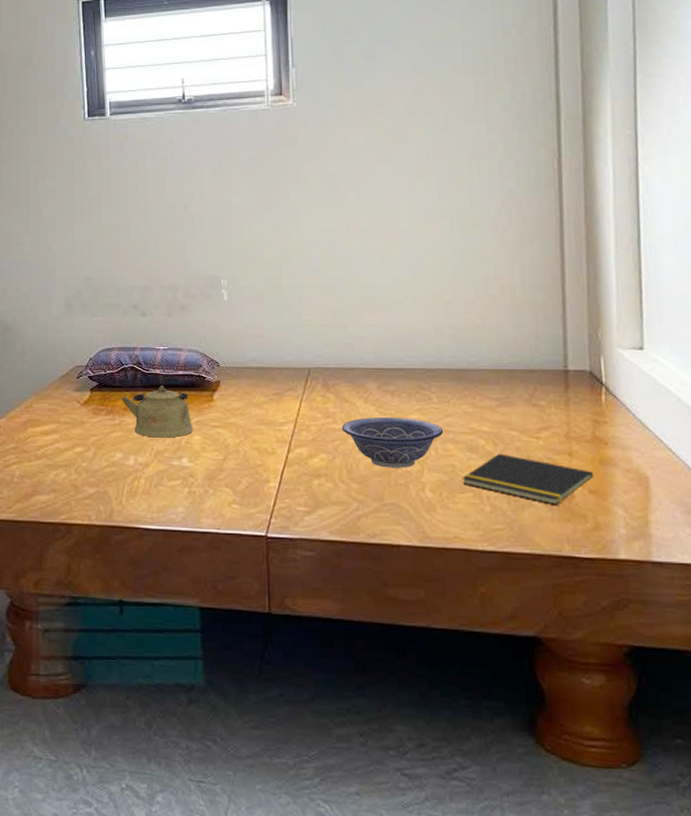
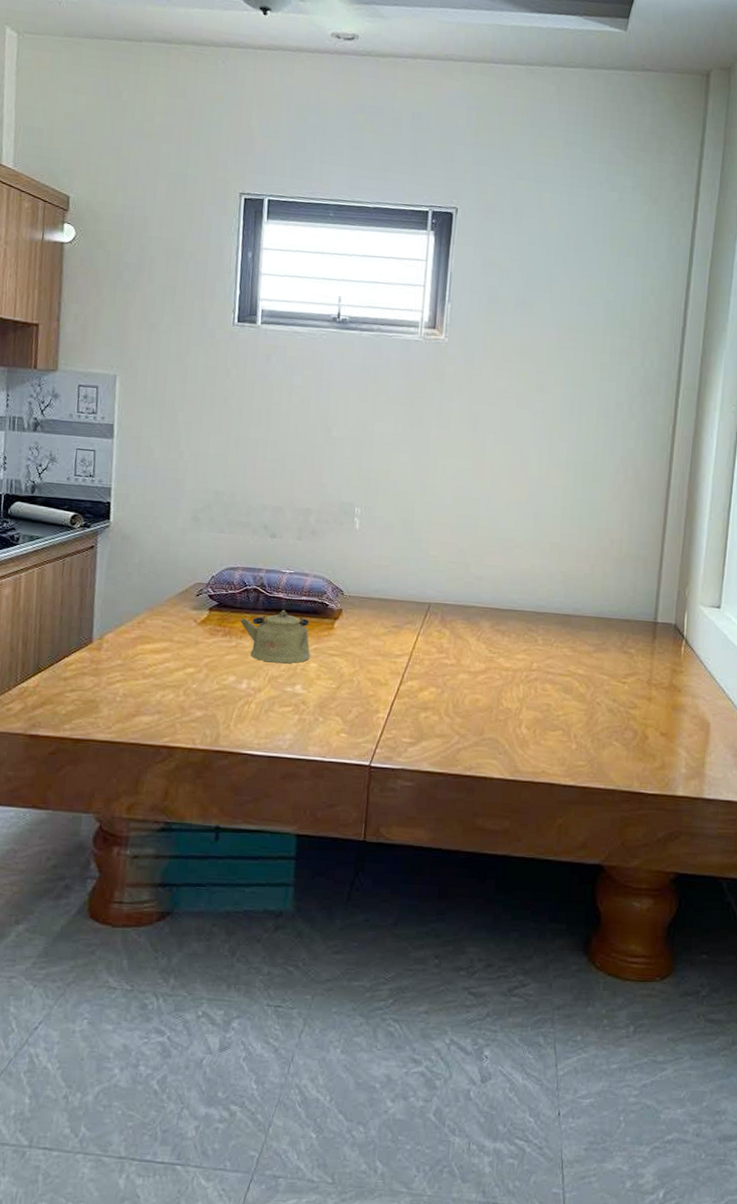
decorative bowl: present [341,417,444,468] -> none [453,654,545,705]
notepad: present [462,453,594,505] -> none [554,695,667,745]

